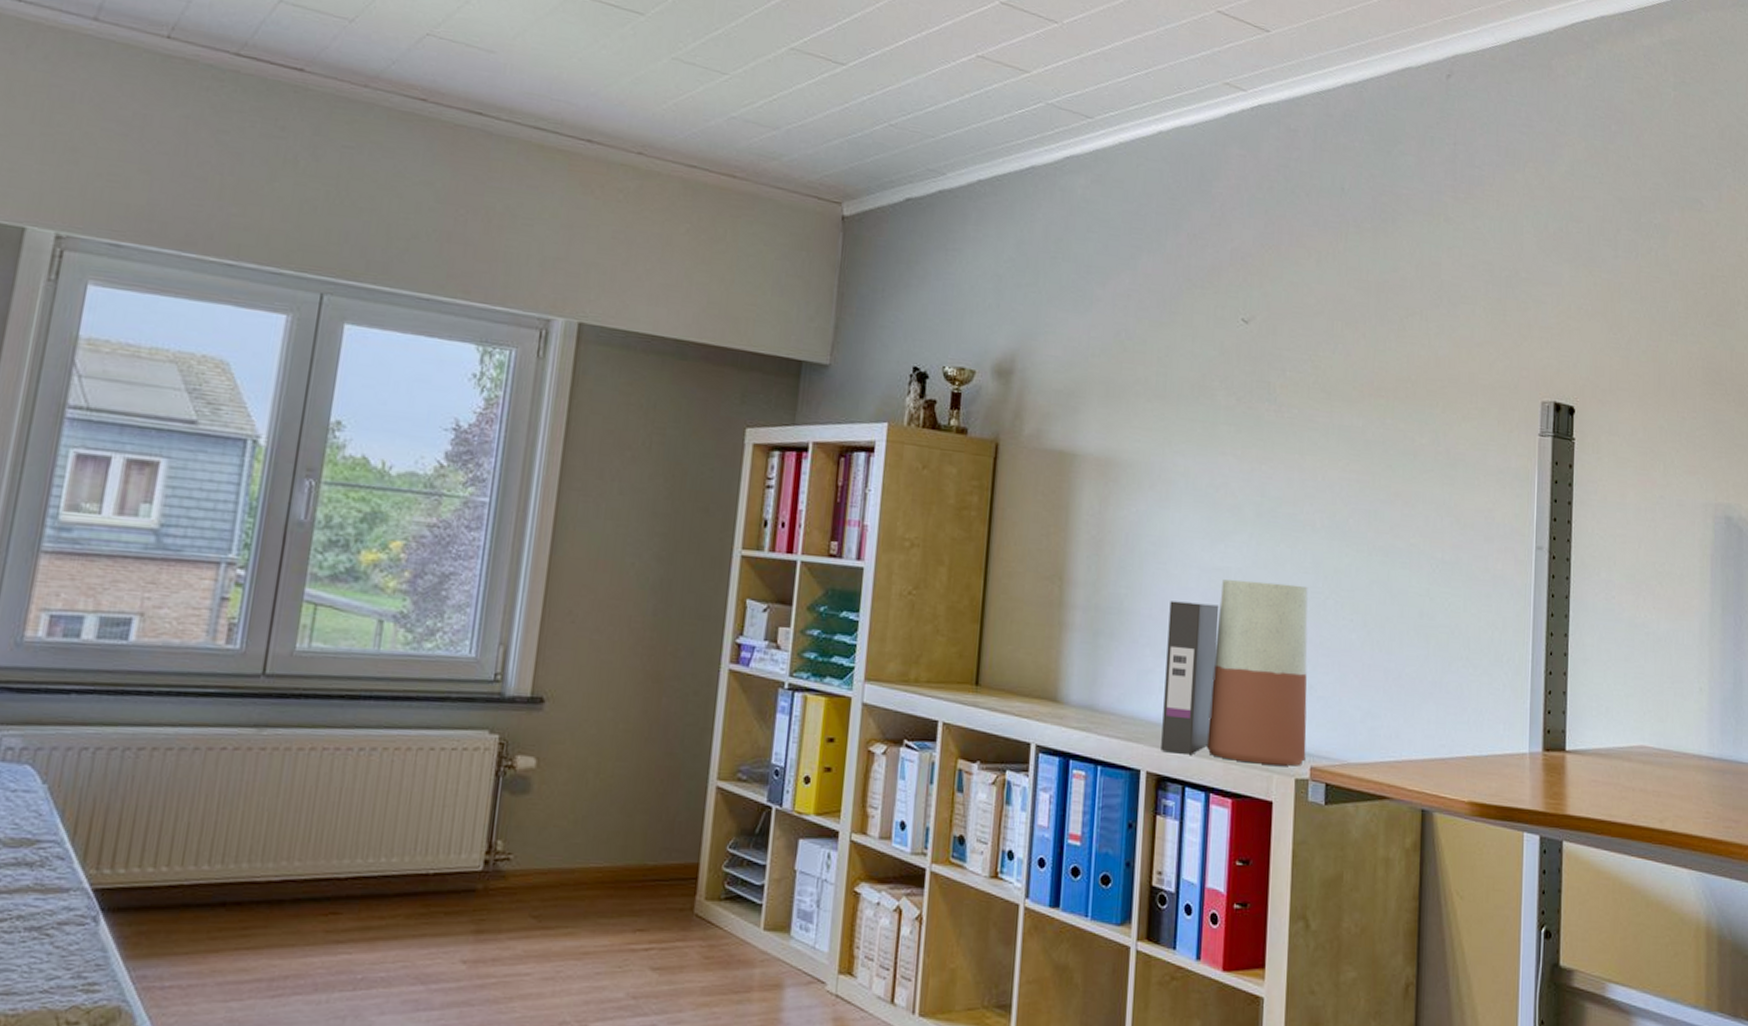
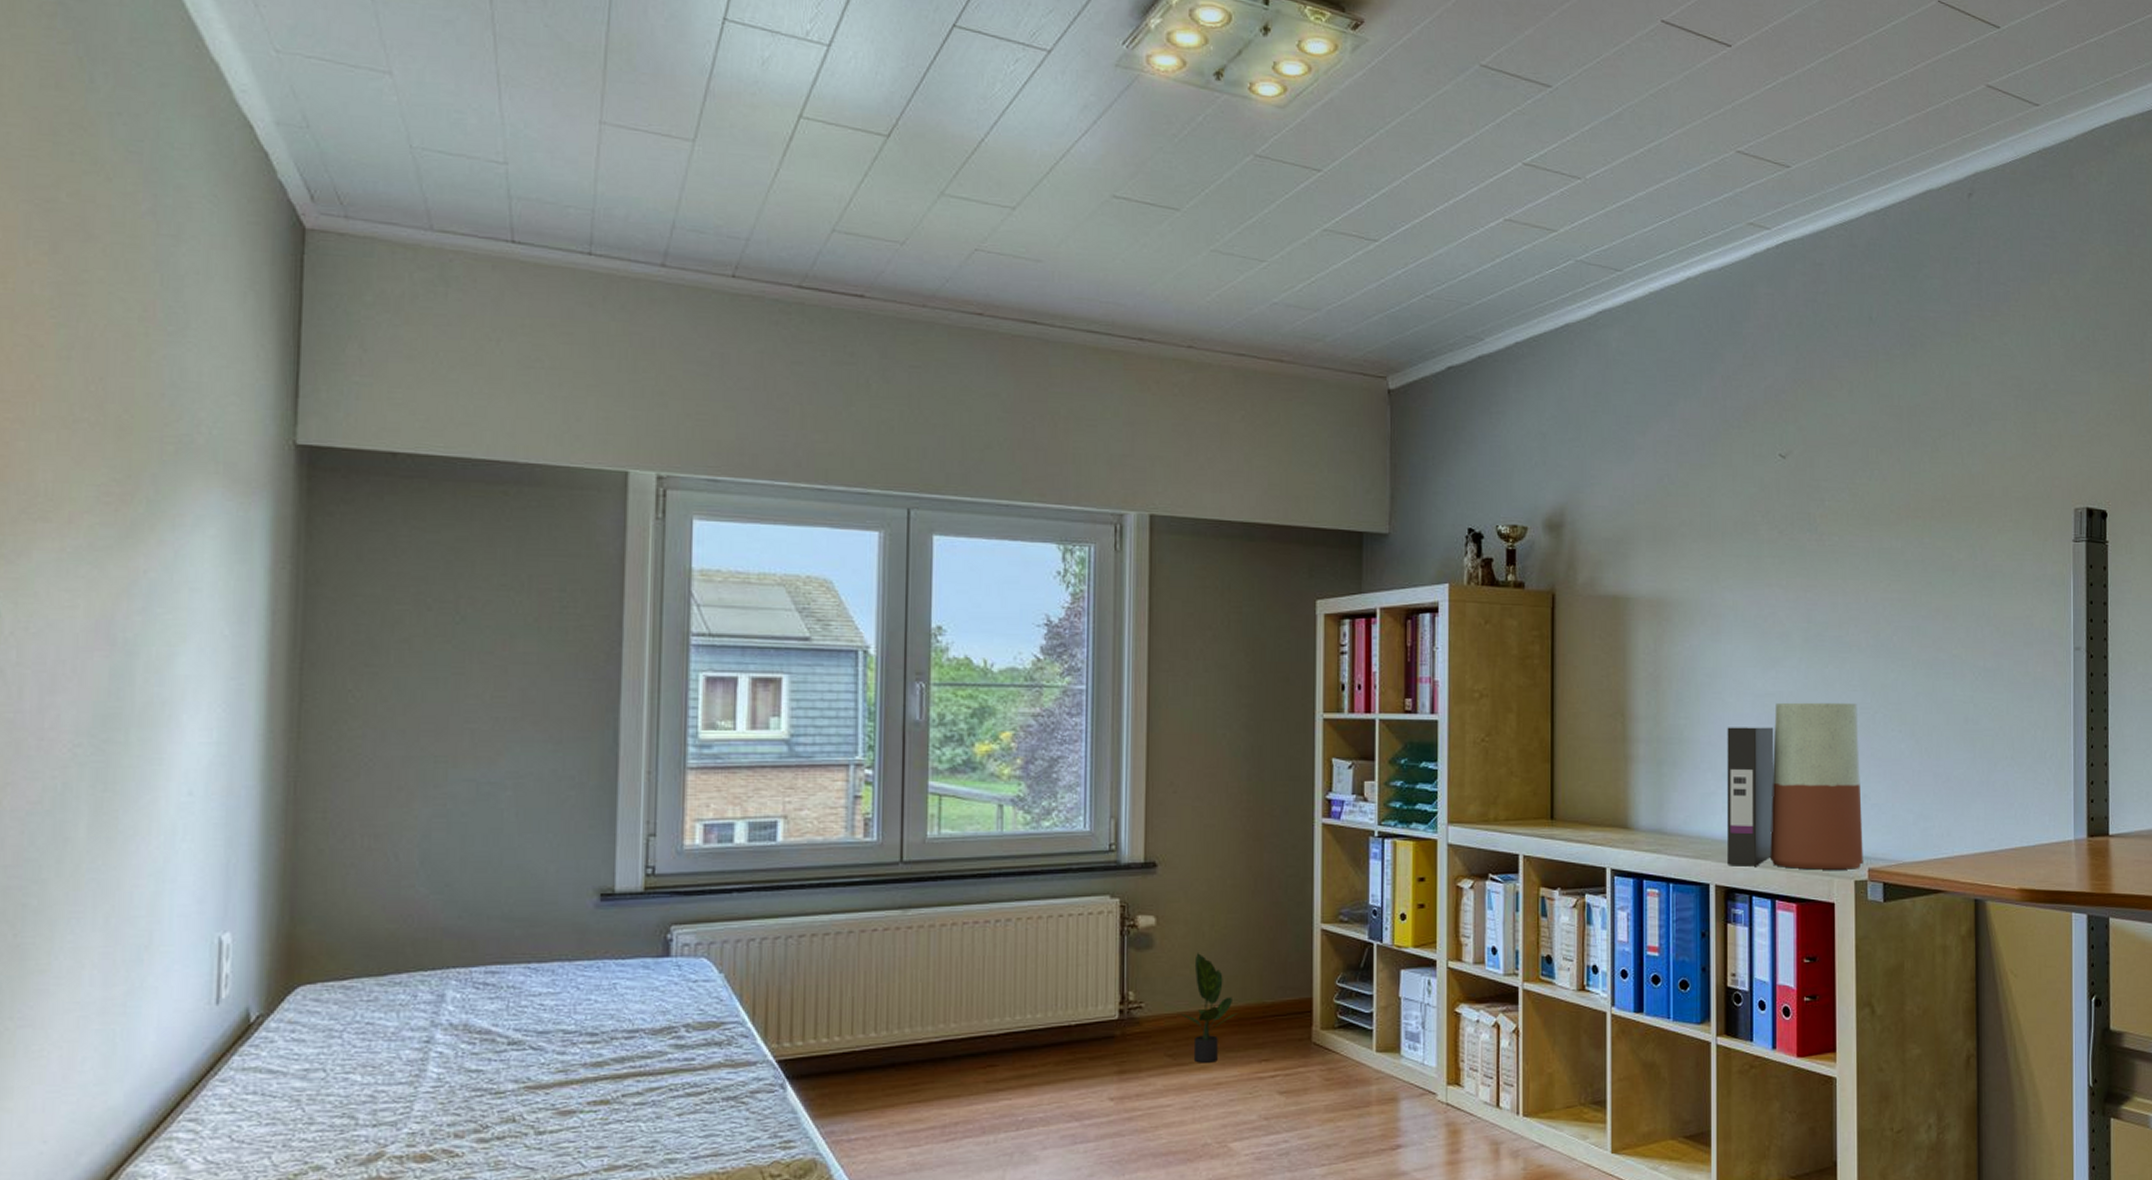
potted plant: none [551,801,616,929] -> present [1180,951,1238,1063]

